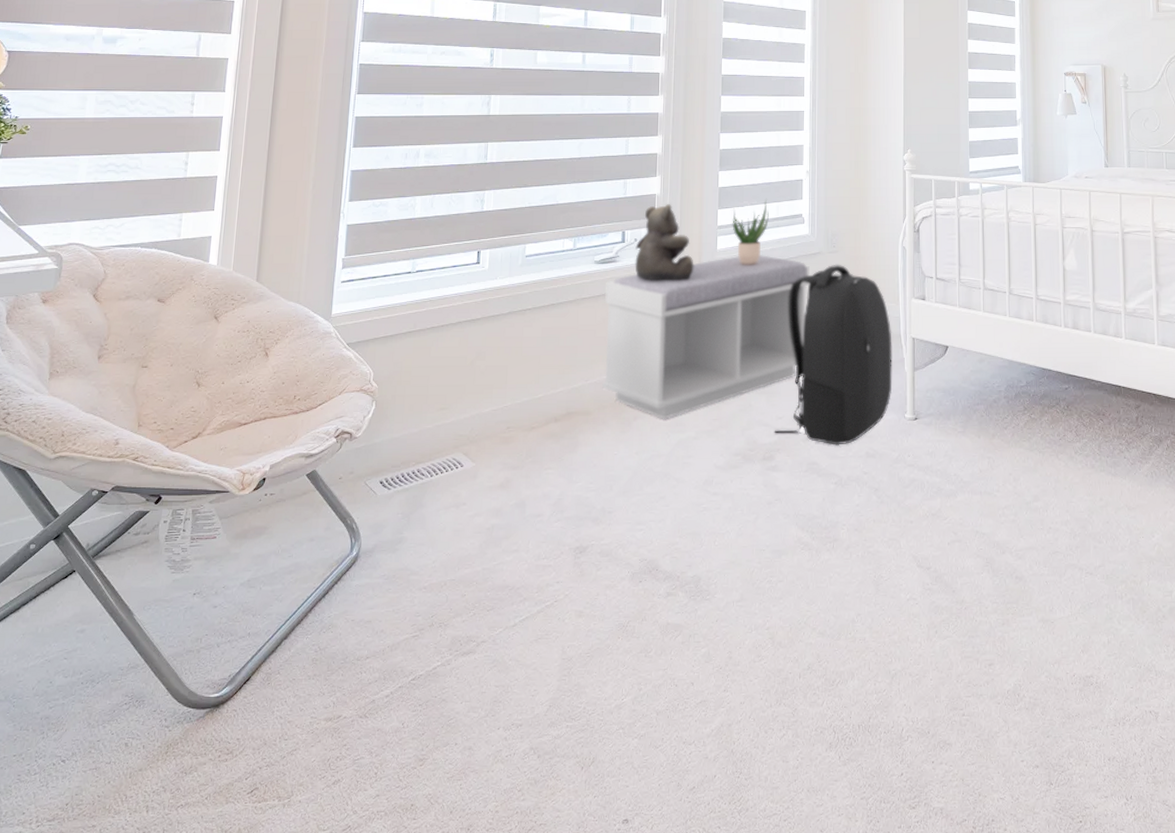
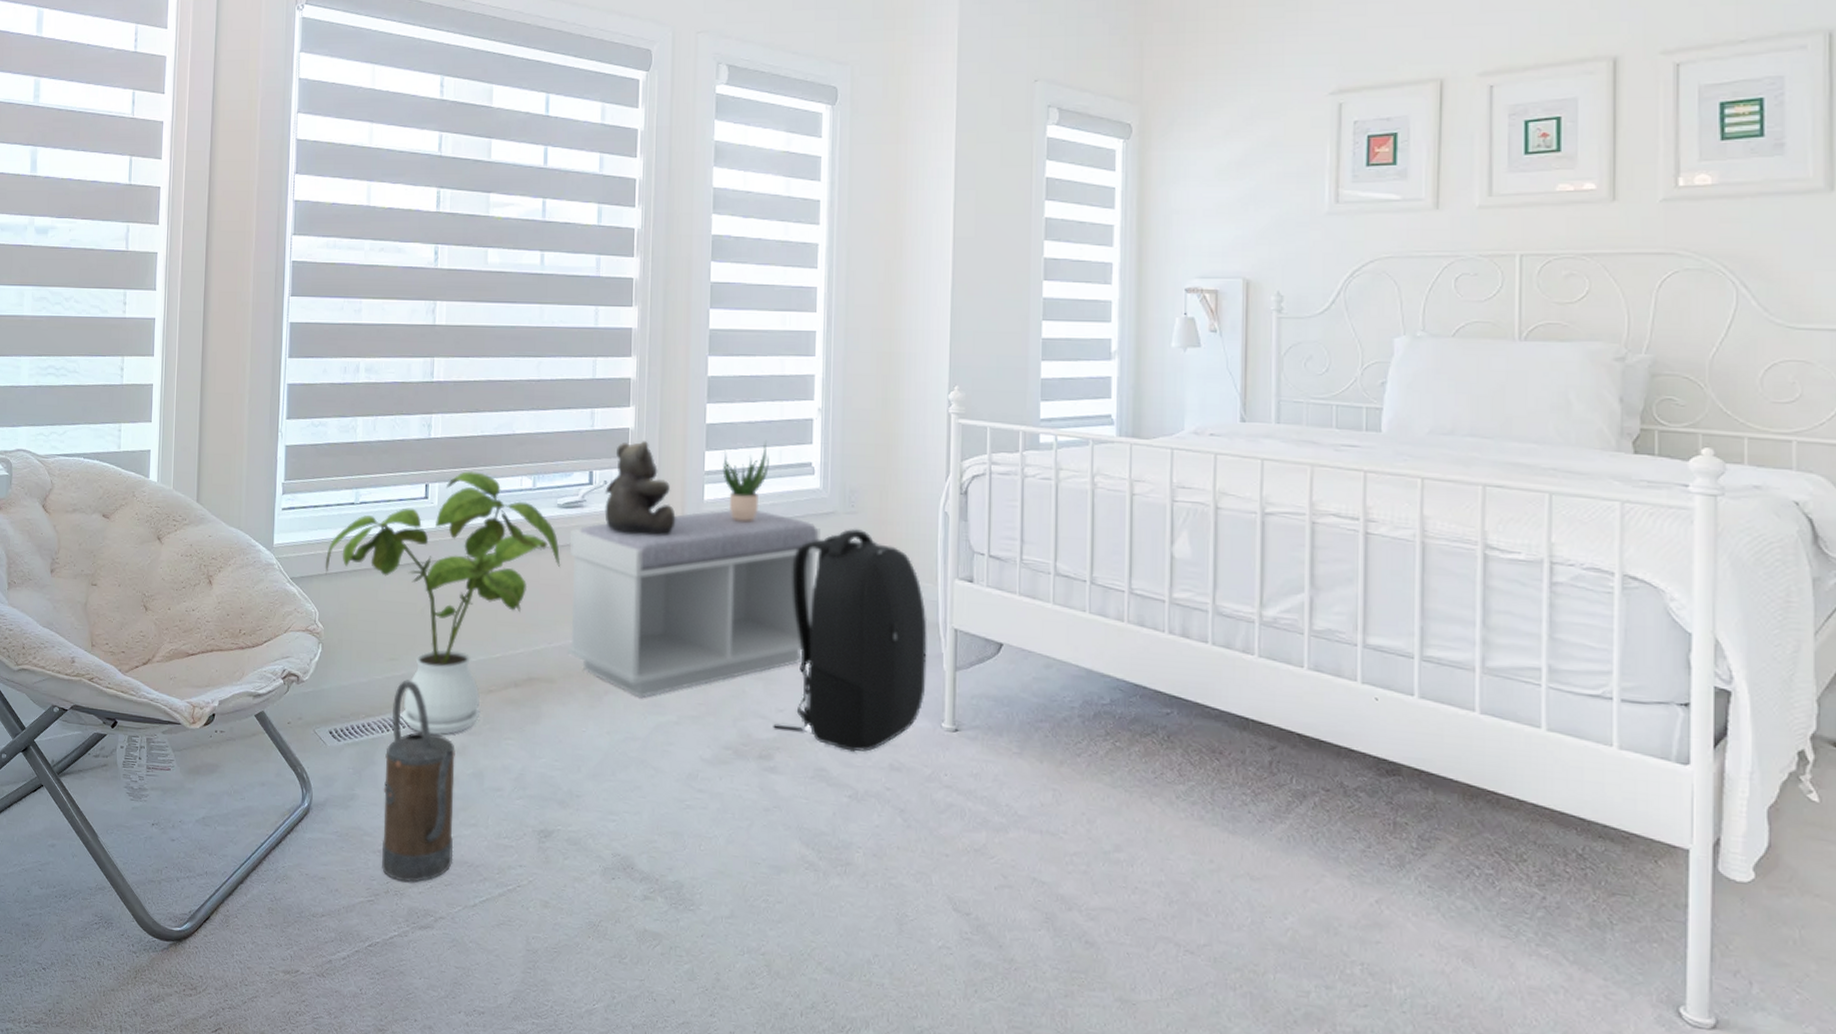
house plant: none [381,238,597,473] -> present [325,471,561,735]
watering can: none [427,426,500,614] -> present [382,679,455,883]

